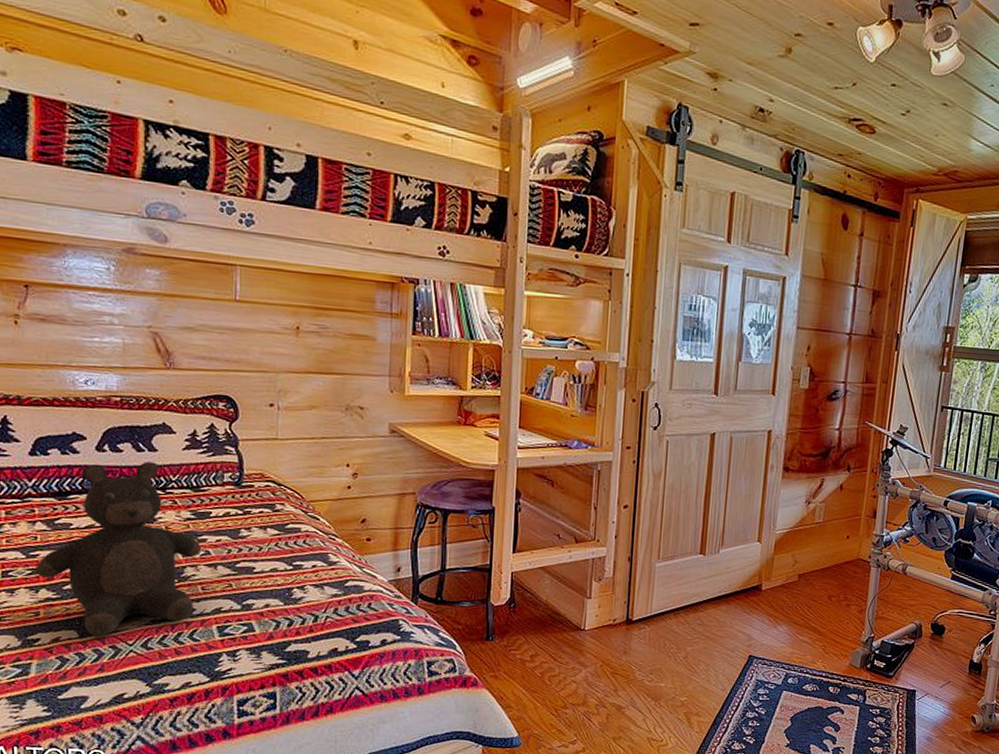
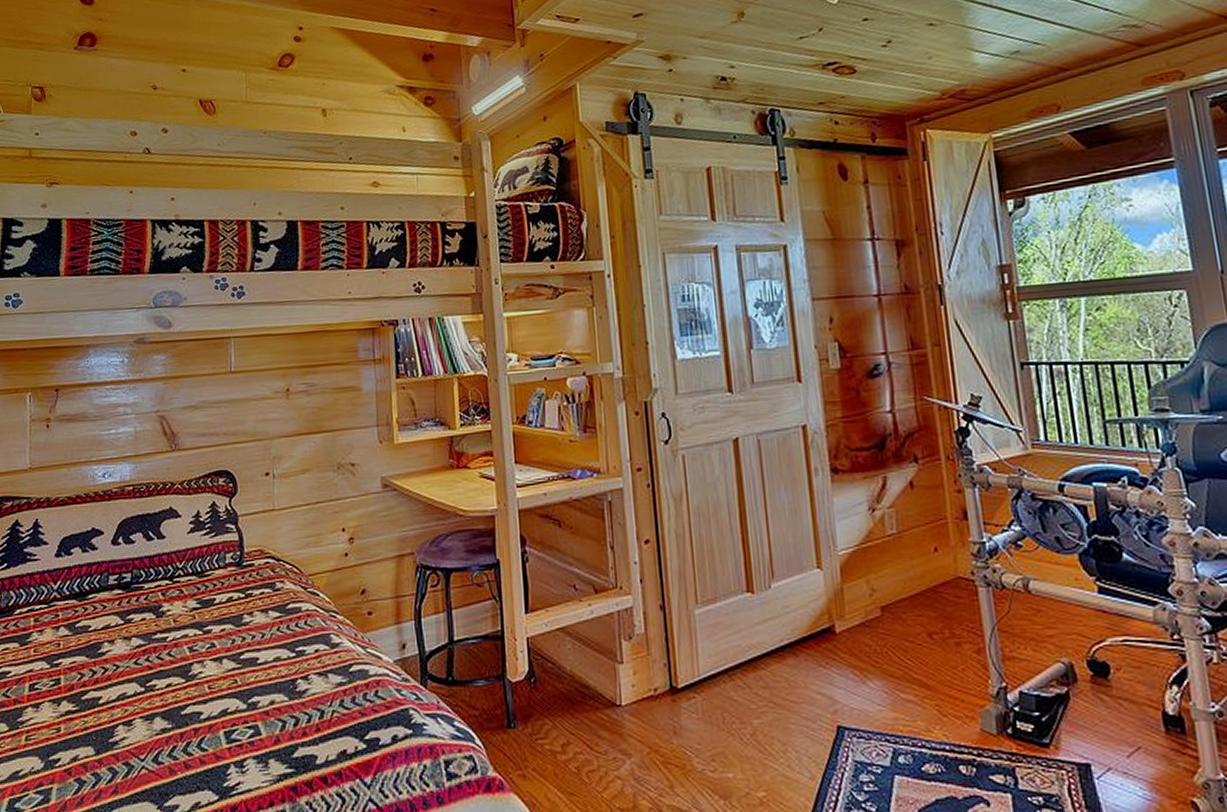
teddy bear: present [34,461,202,636] -> none [57,550,207,752]

